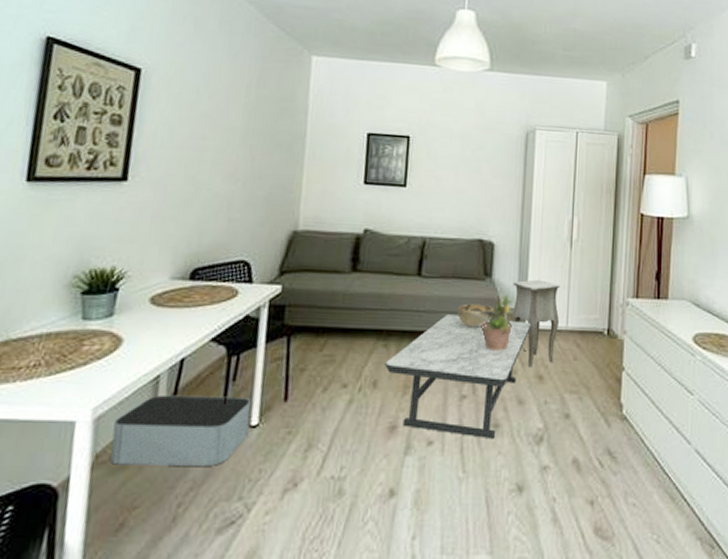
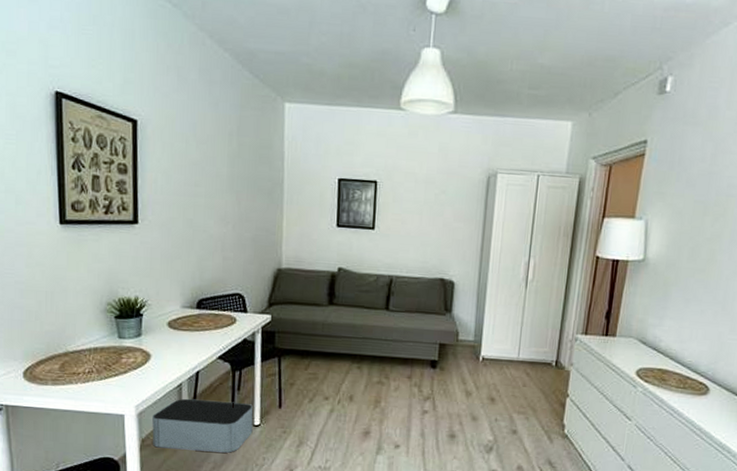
coffee table: present [385,314,532,440] -> none [359,343,487,447]
decorative bowl: present [457,303,495,328] -> none [420,335,454,356]
potted plant: present [481,295,512,351] -> none [441,328,470,376]
side table: present [511,279,560,367] -> none [468,315,514,390]

